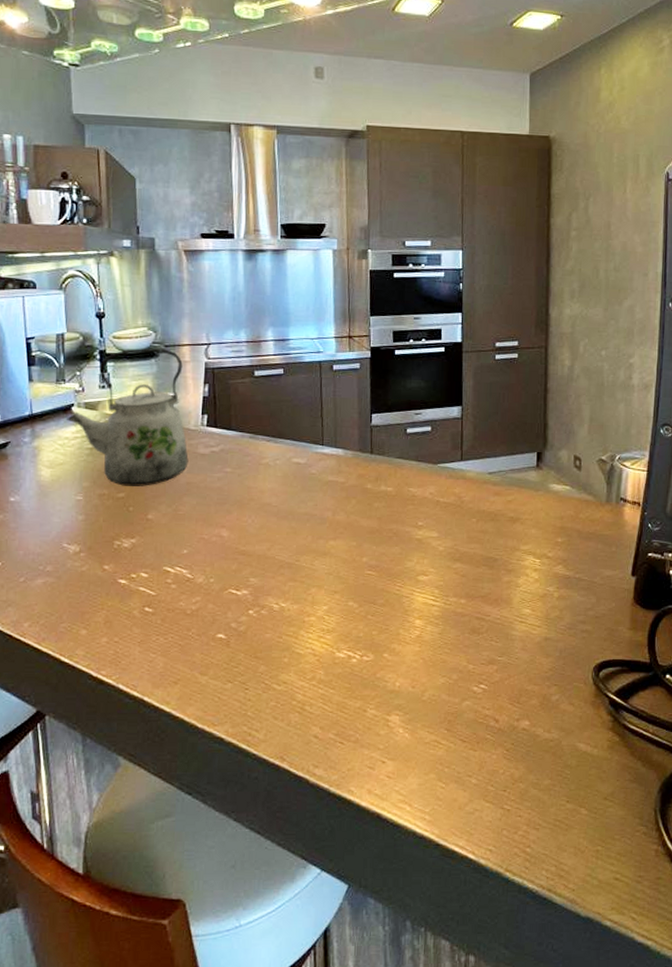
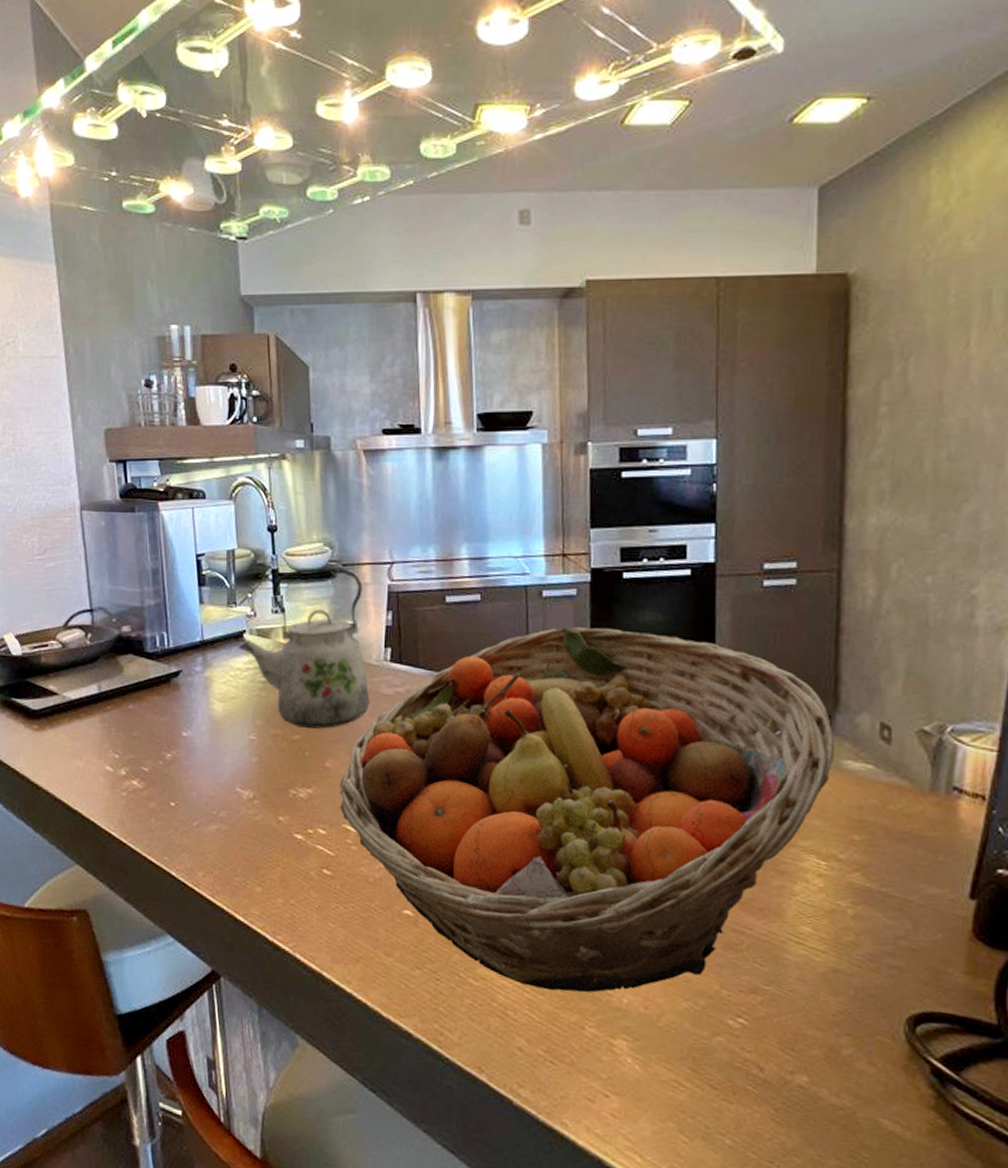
fruit basket: none [160,392,544,684] -> present [339,626,835,993]

